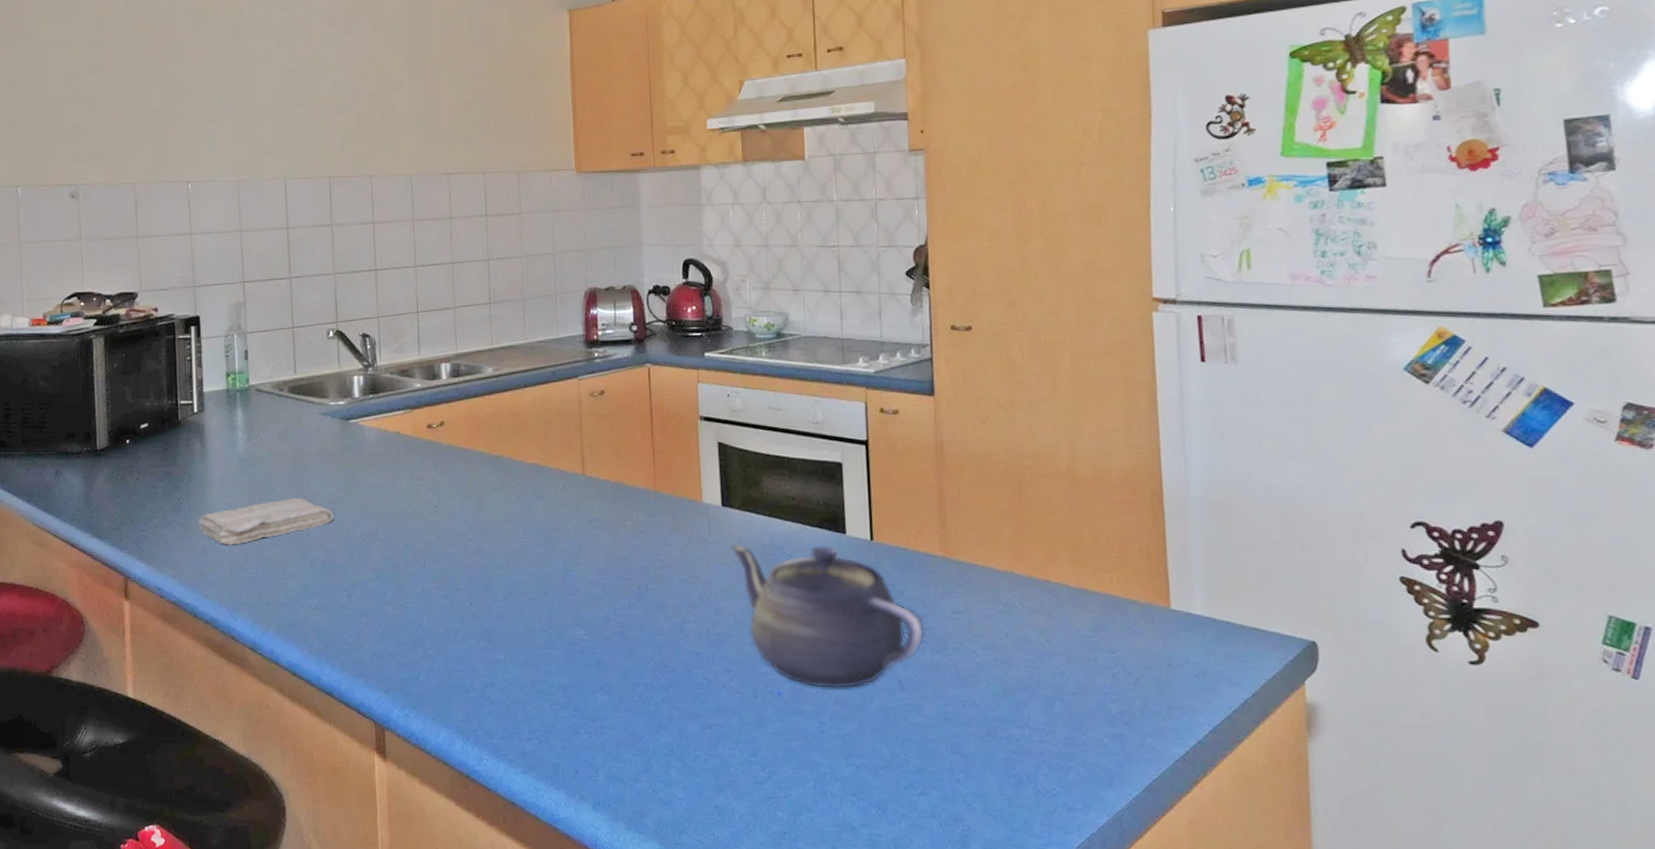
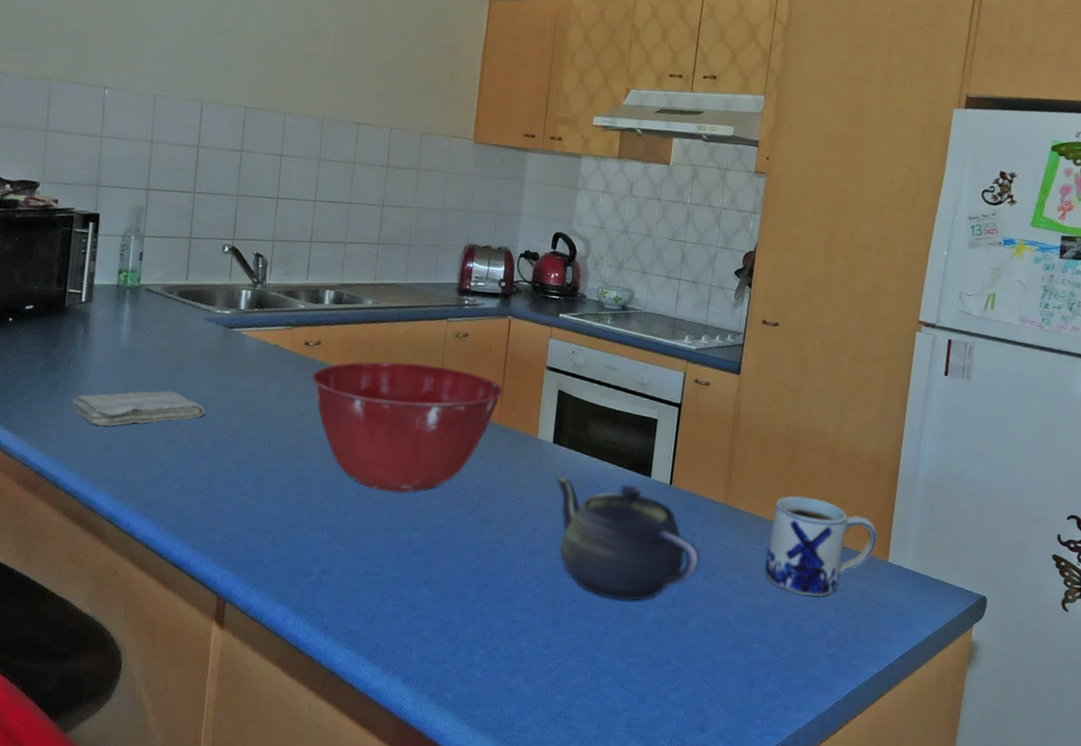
mixing bowl: none [439,432,655,585] -> present [311,361,504,493]
mug: none [1007,537,1151,662] -> present [764,496,878,597]

